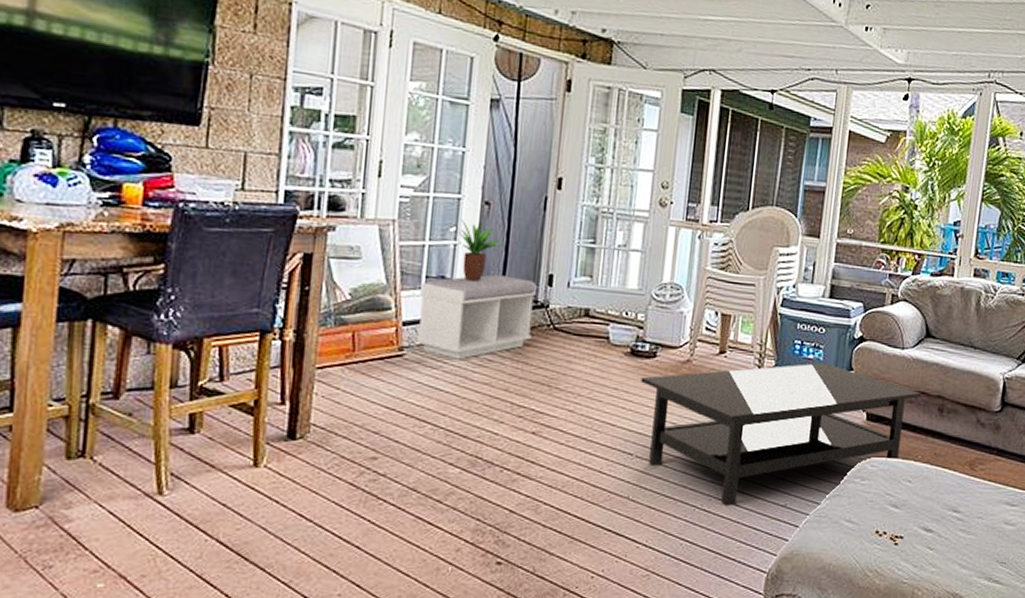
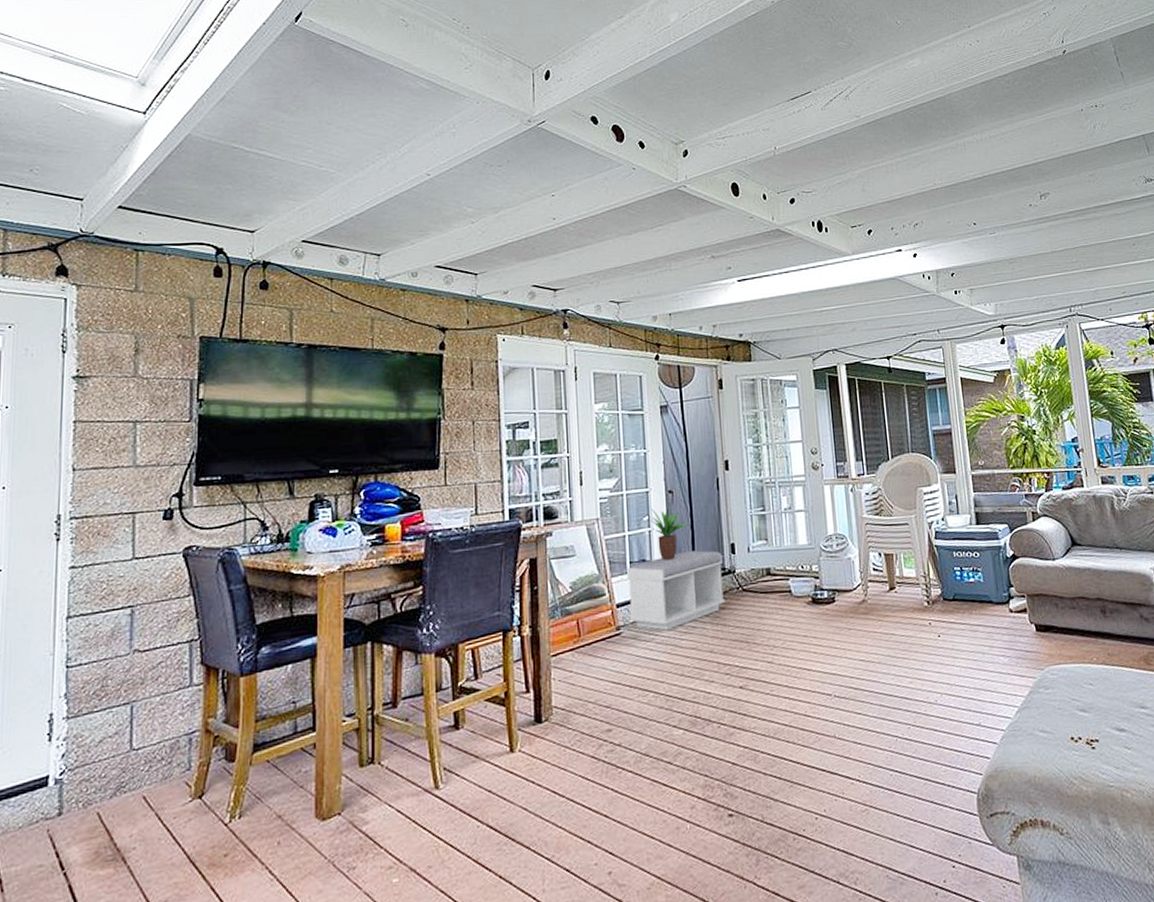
coffee table: present [640,363,921,507] -> none [825,584,1081,733]

